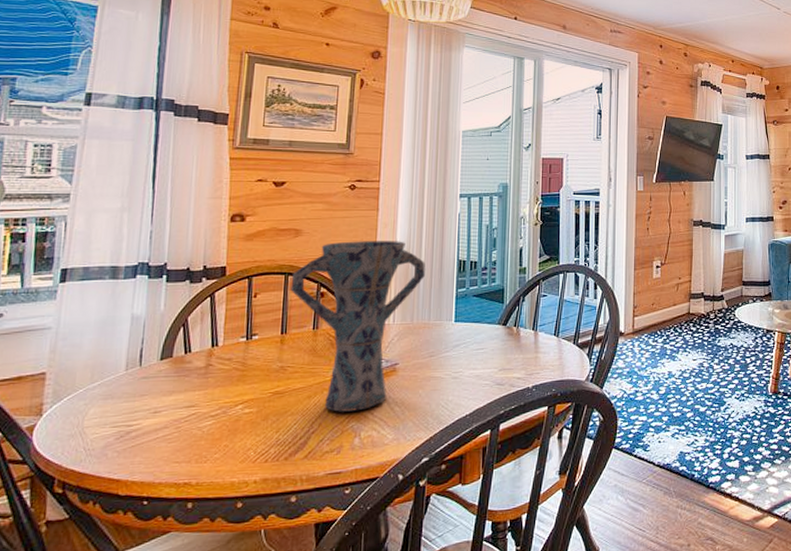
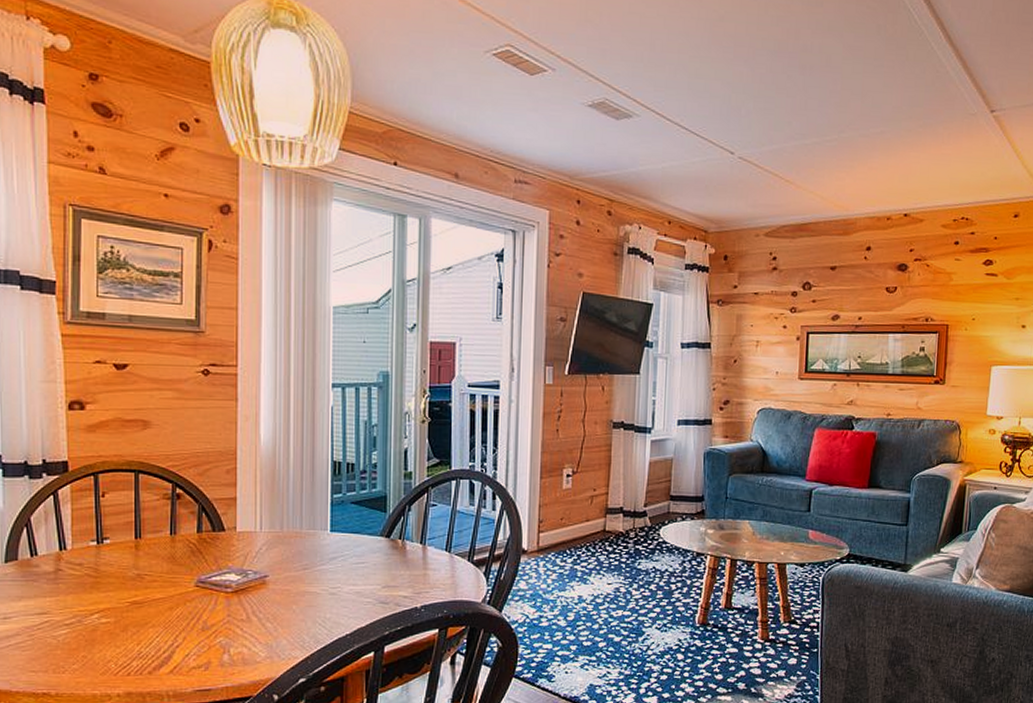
vase: present [290,241,425,412] -> none [142,436,294,626]

